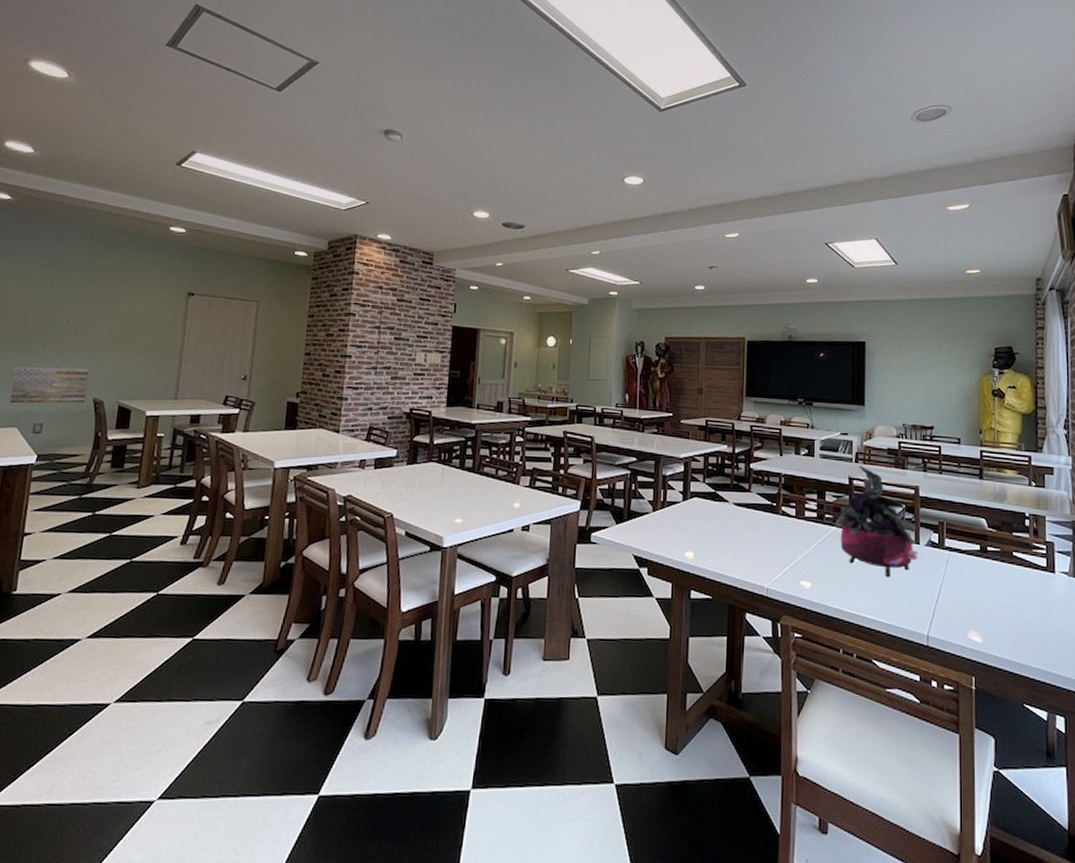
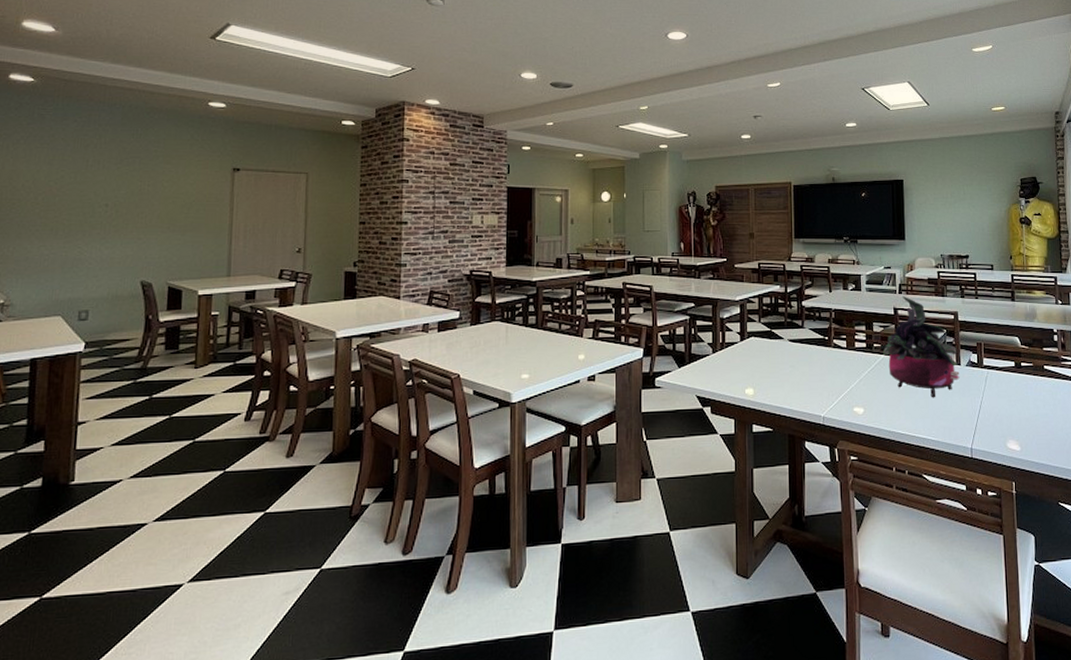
wall art: present [9,366,90,404] -> none [50,252,135,292]

